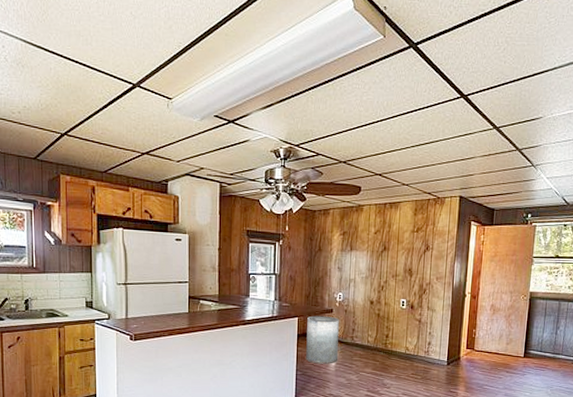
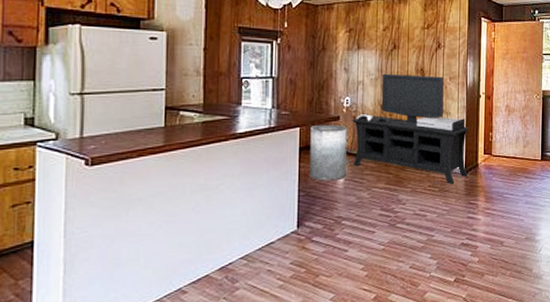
media console: none [343,272,454,375] -> present [351,73,470,185]

